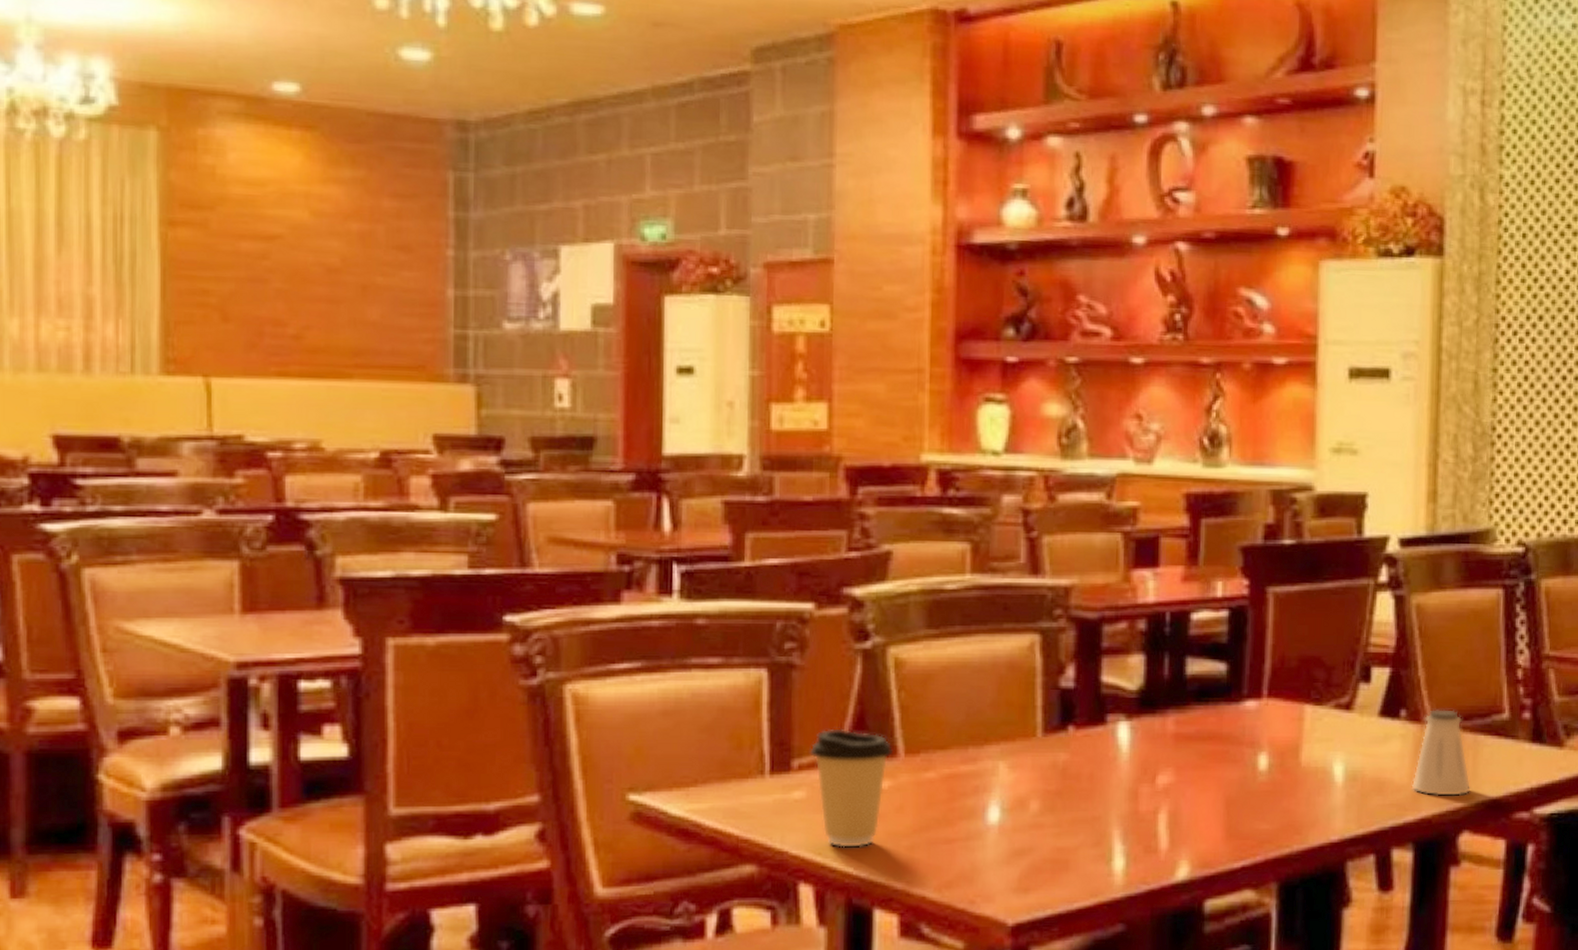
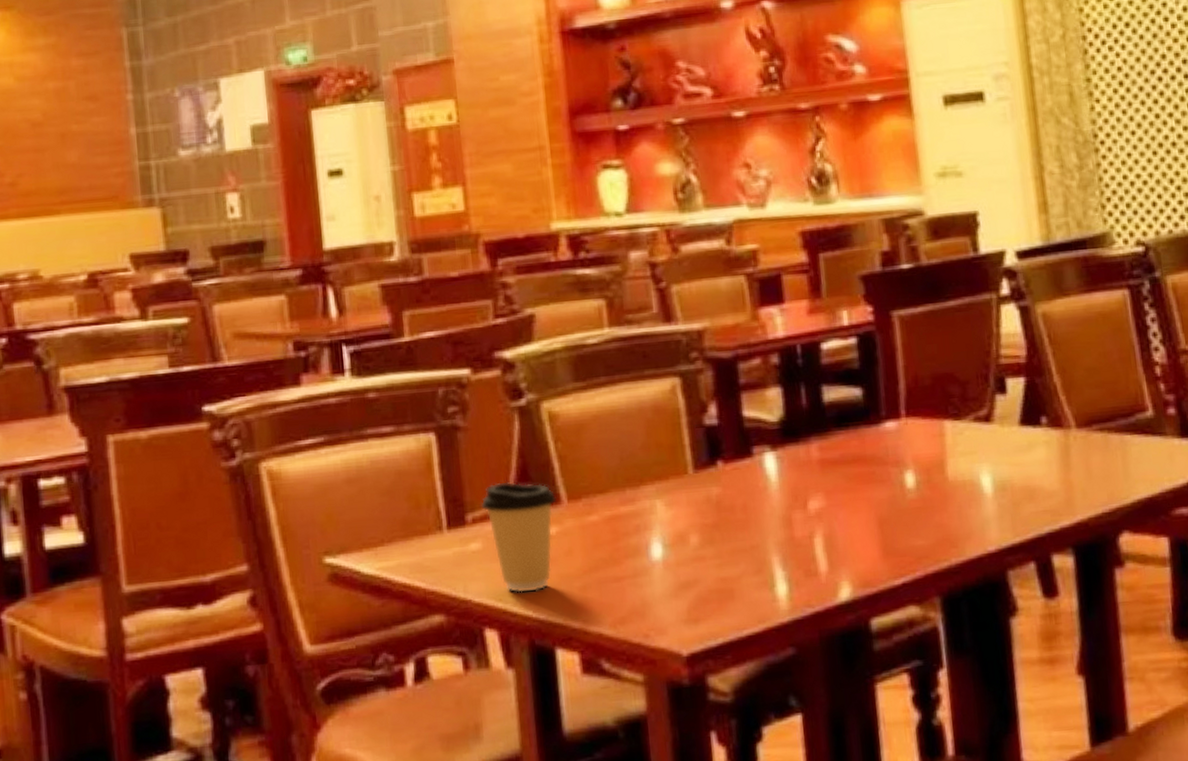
saltshaker: present [1411,708,1471,796] -> none [1062,411,1125,499]

